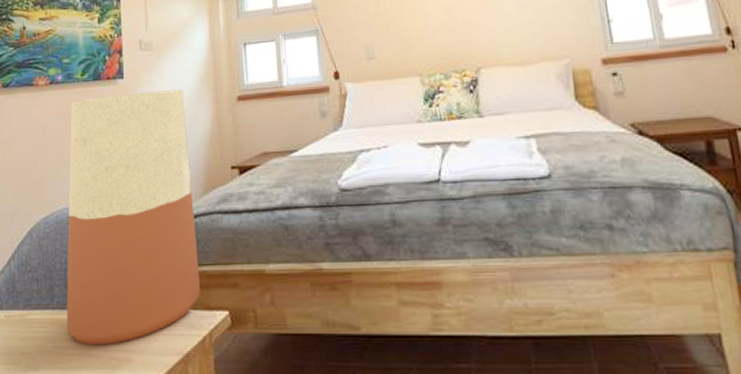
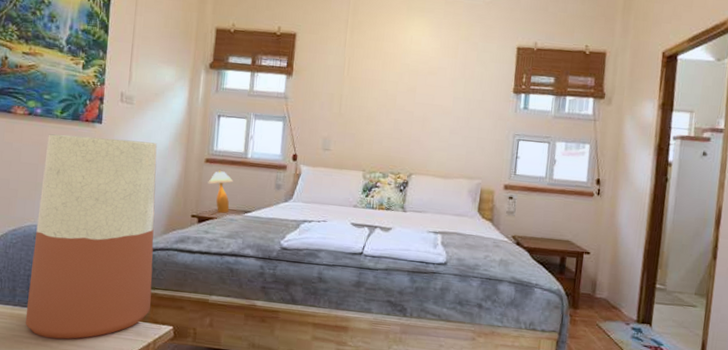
table lamp: none [243,105,272,159] -> present [208,168,233,214]

